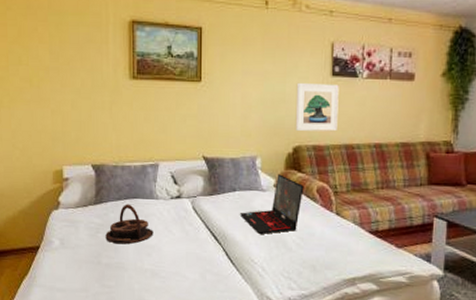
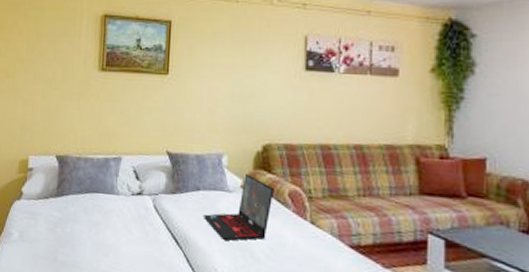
serving tray: present [105,204,154,245] -> none [63,198,112,242]
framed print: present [295,82,339,132] -> none [264,76,313,130]

